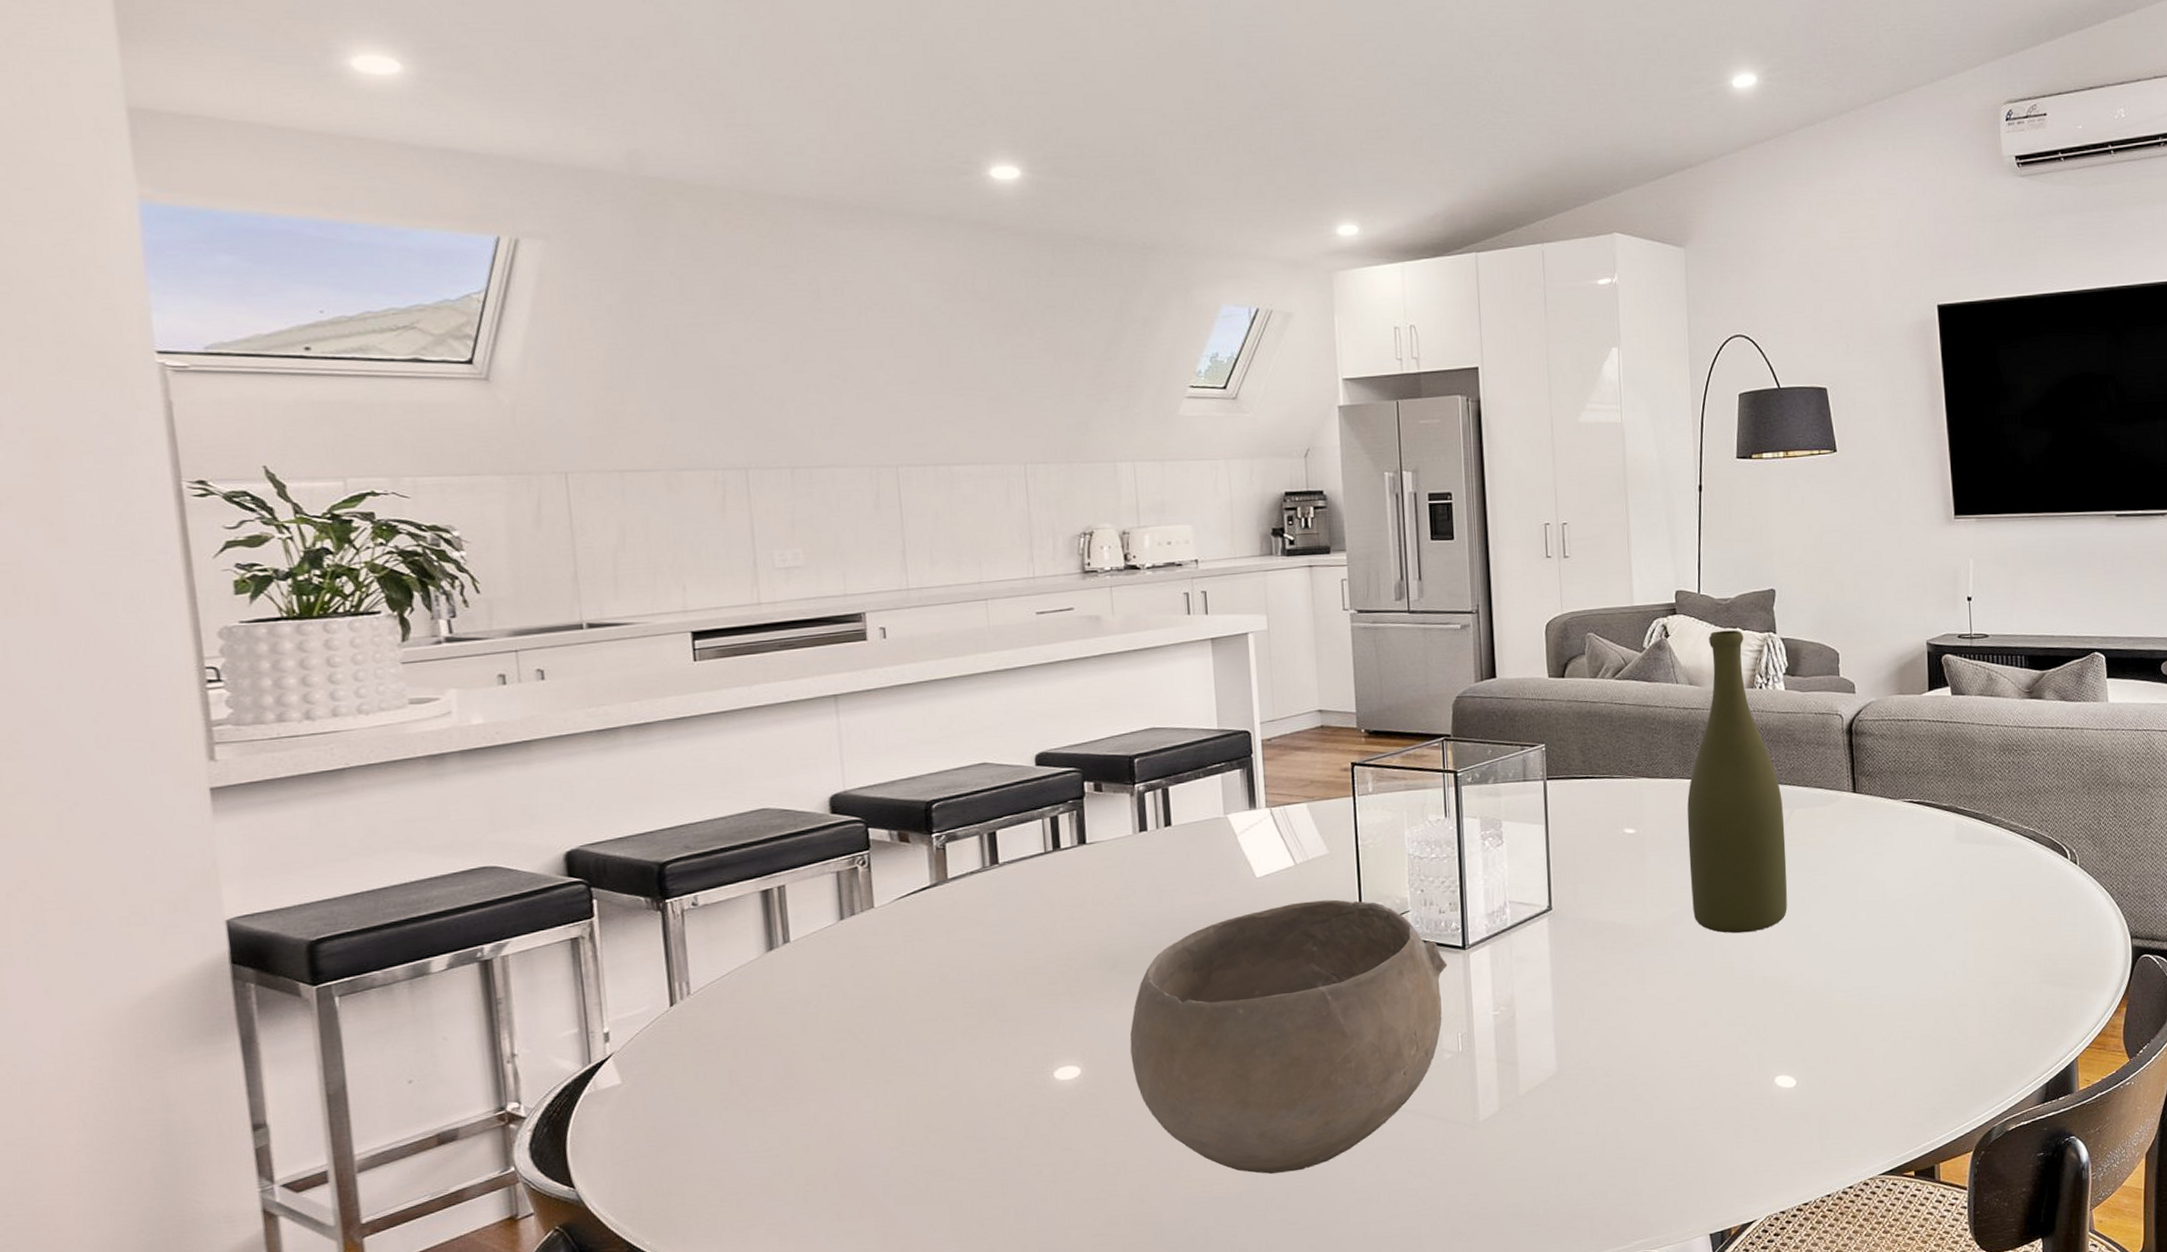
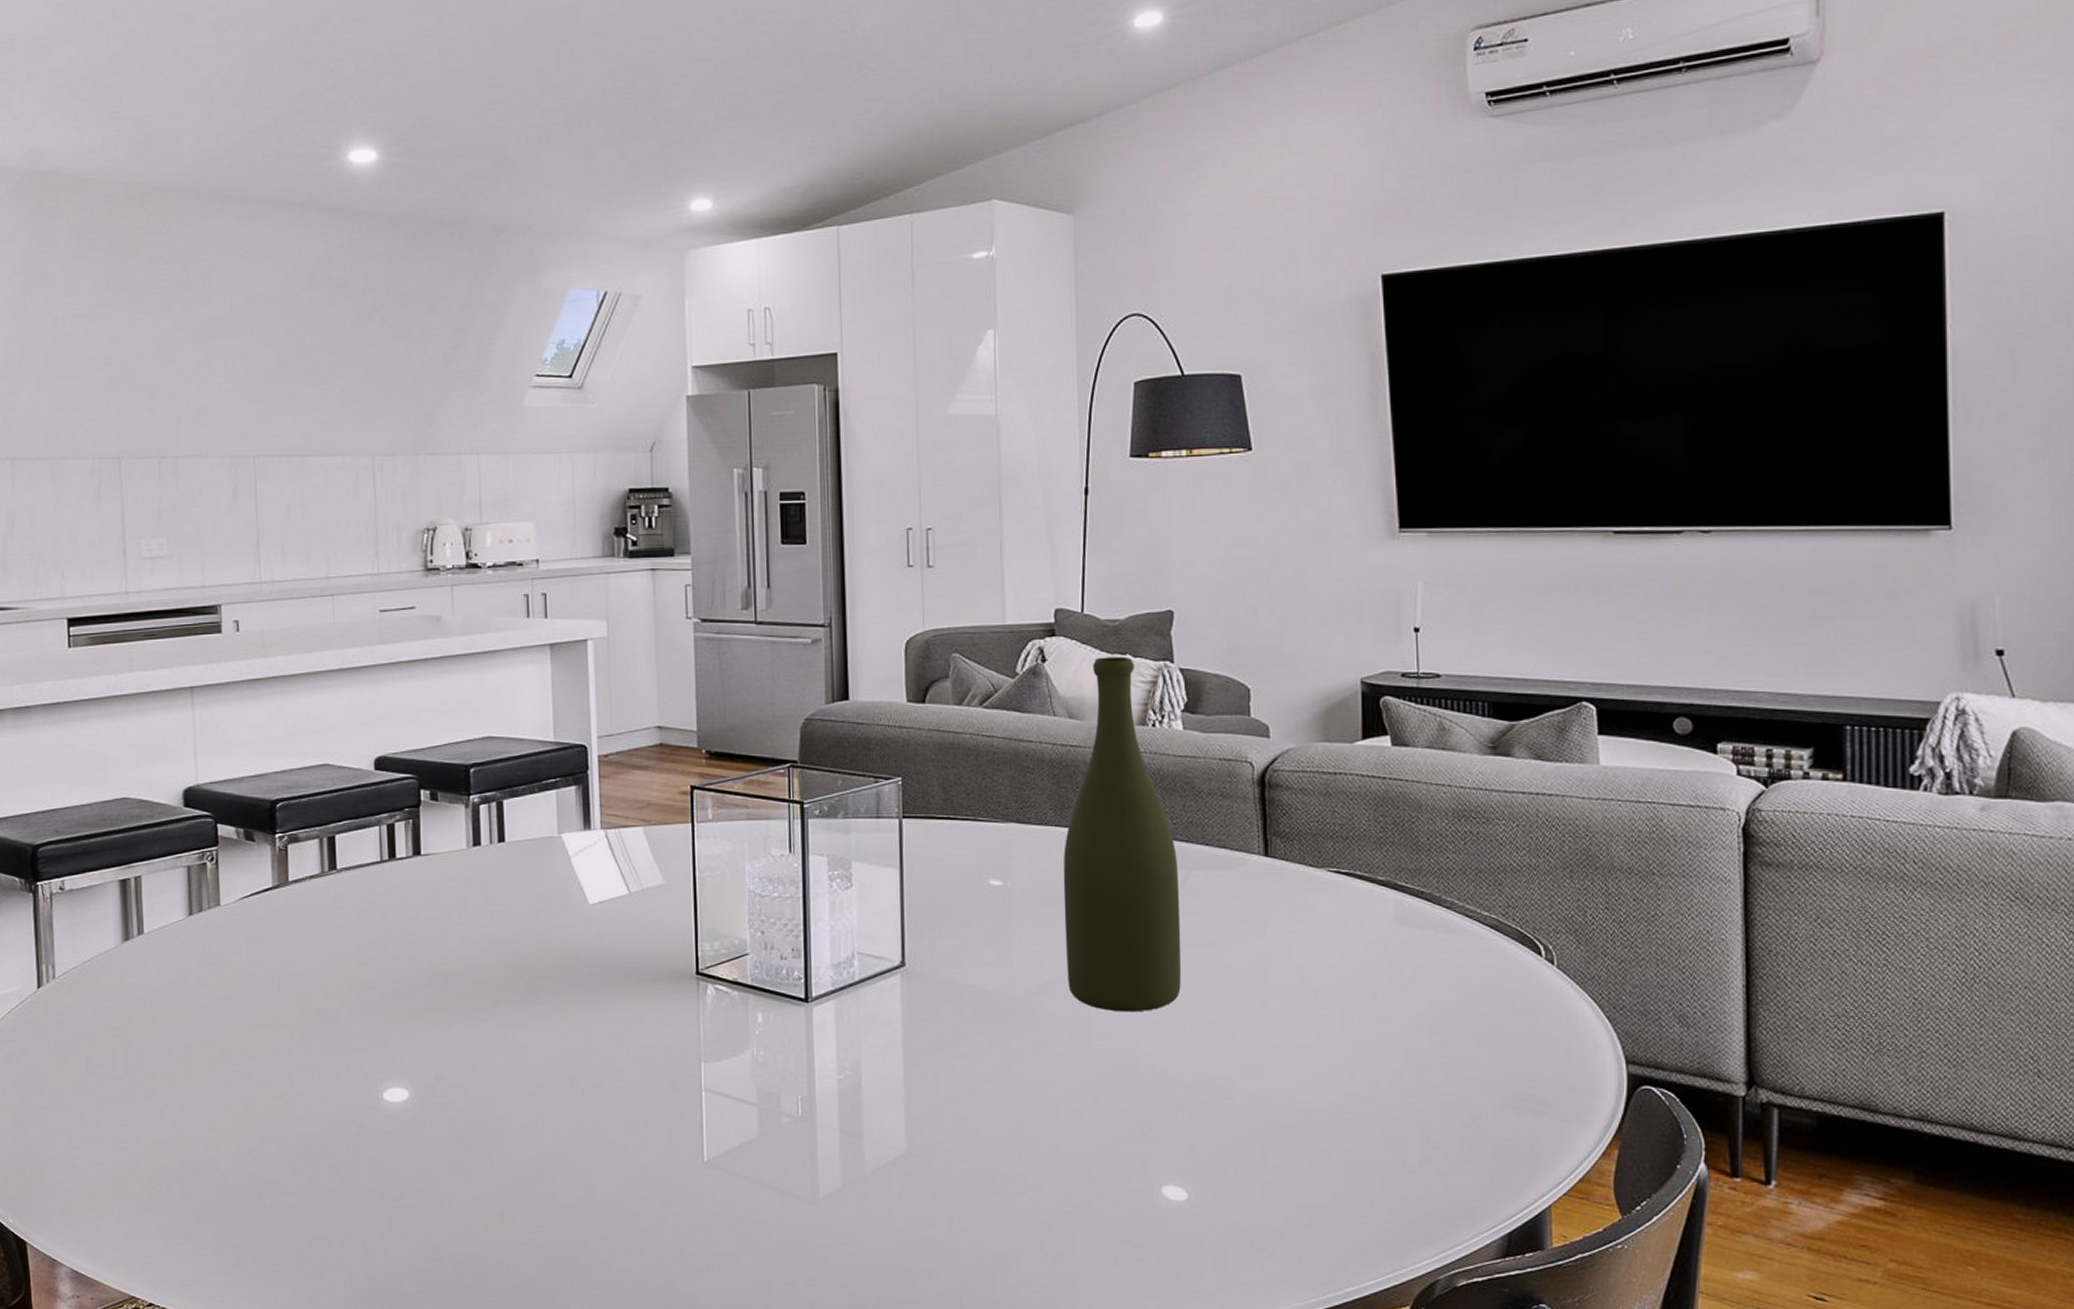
bowl: present [1129,899,1448,1174] -> none [458,934,788,1229]

